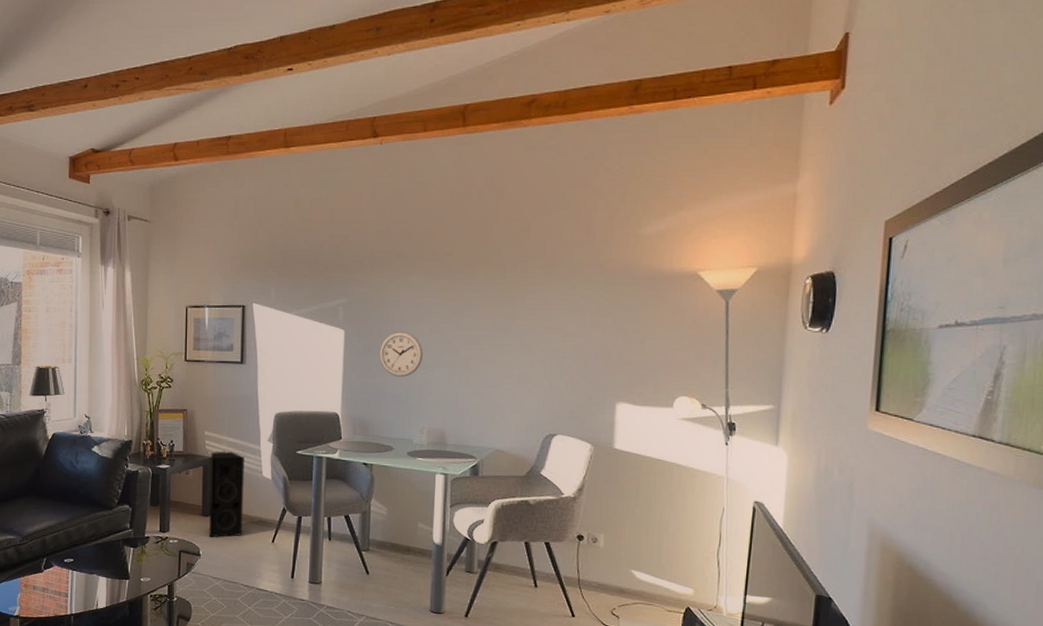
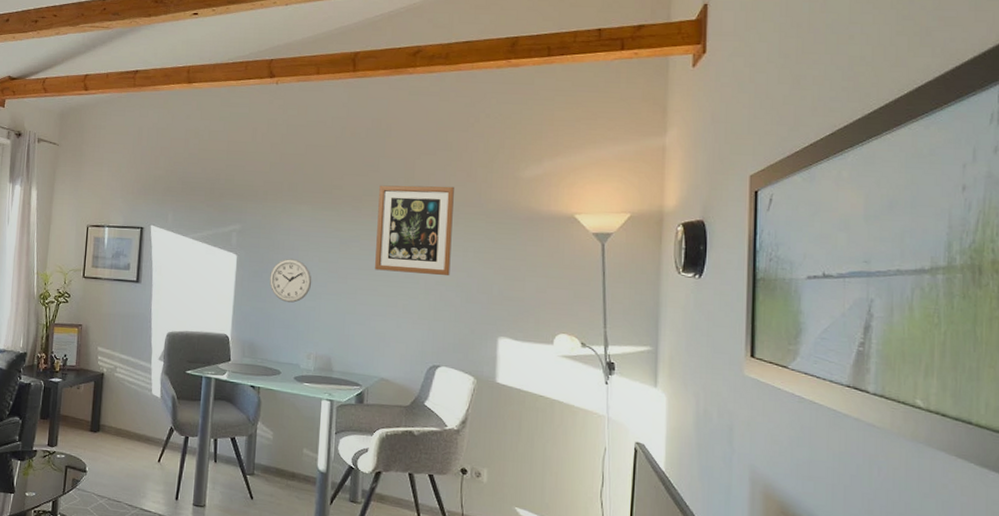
speaker: present [209,451,244,538] -> none [96,367,135,454]
wall art: none [489,247,572,341] -> present [375,185,454,275]

